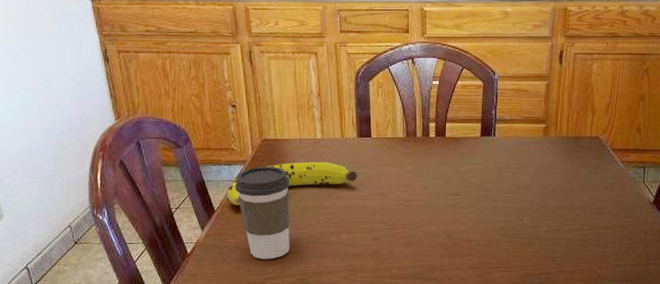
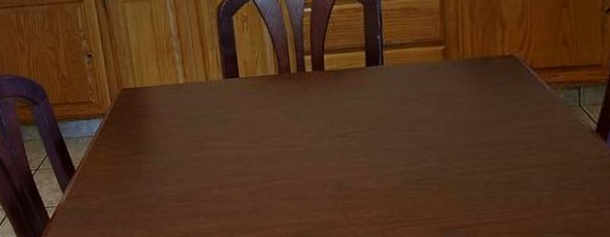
fruit: present [226,161,357,205] -> none [86,108,227,163]
coffee cup: present [235,166,291,259] -> none [95,117,158,222]

